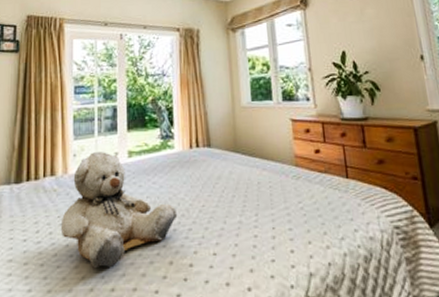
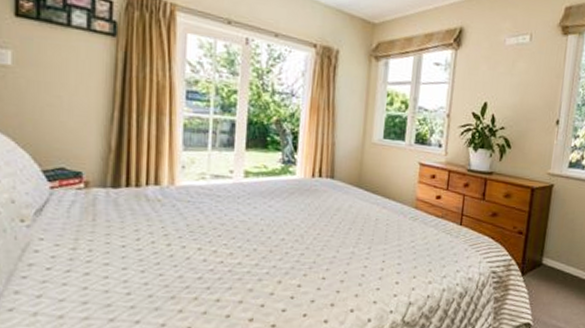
teddy bear: present [60,152,178,268] -> none [164,167,291,280]

